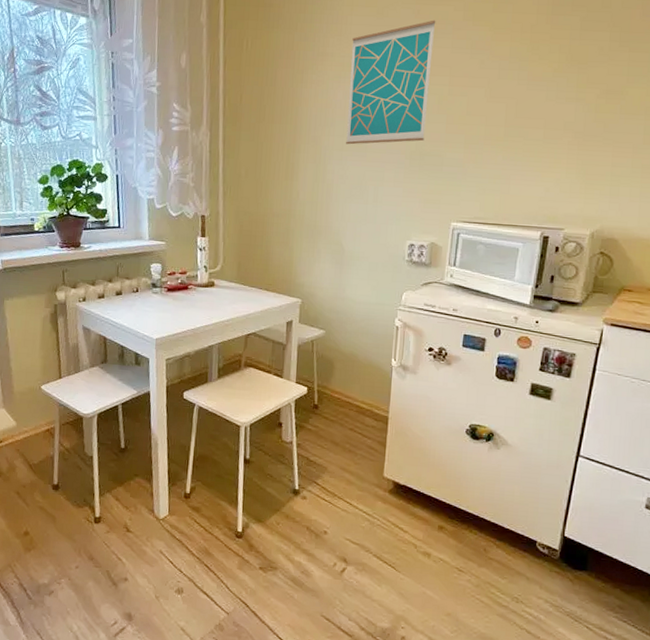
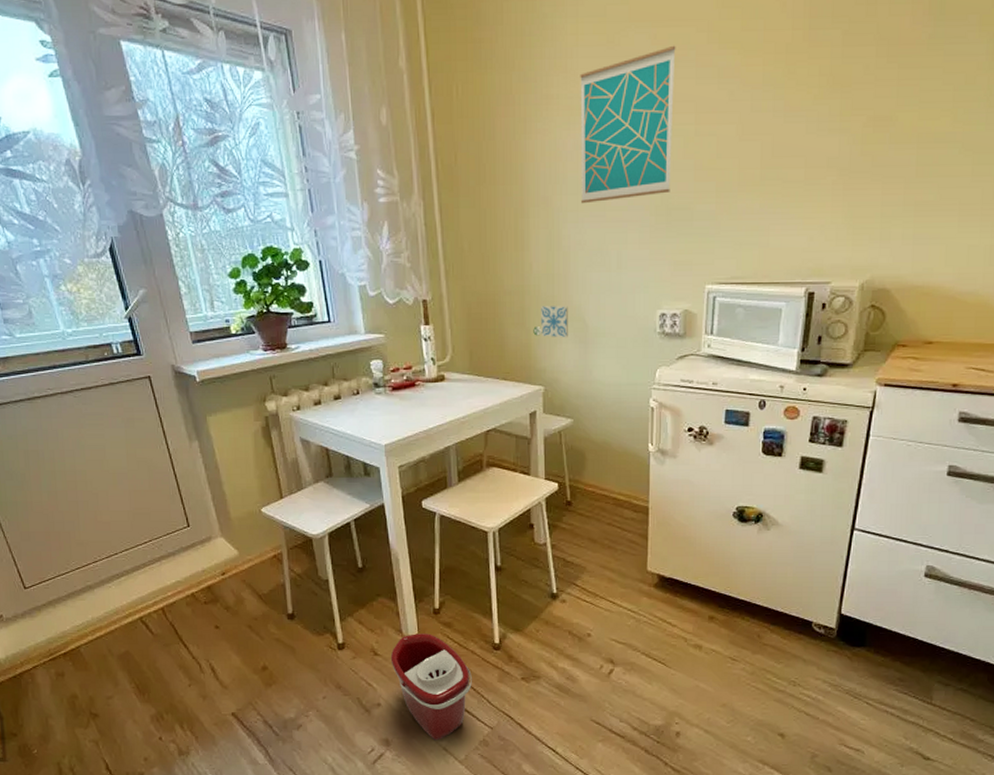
bucket: none [141,514,214,620] -> present [390,633,472,741]
decorative tile: none [295,229,328,259] -> present [533,306,568,338]

